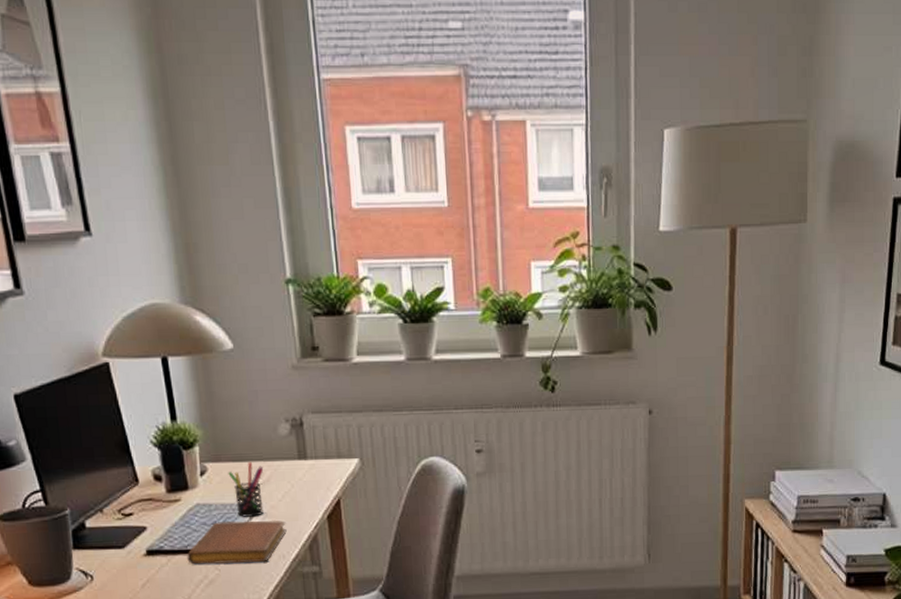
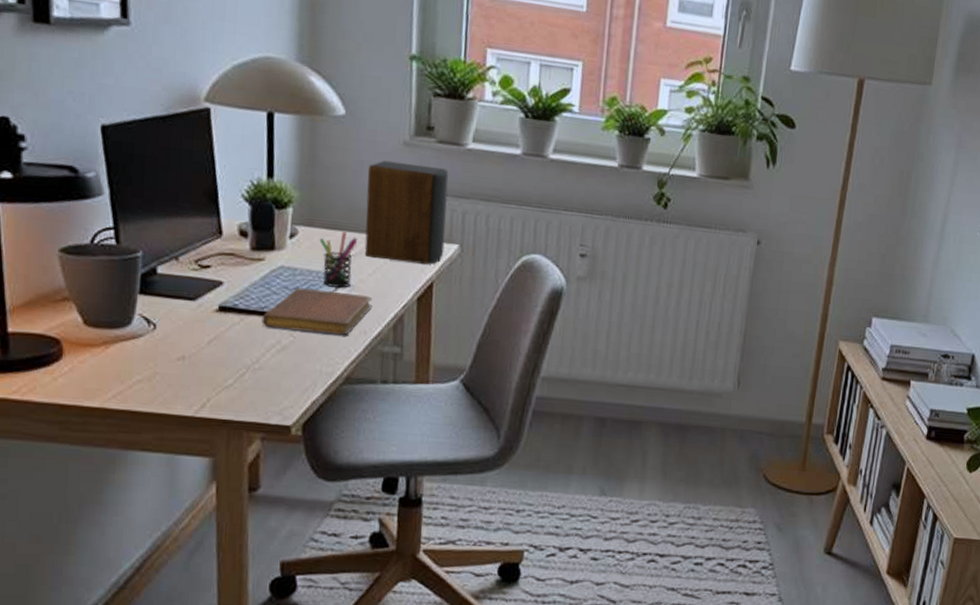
speaker: none [262,386,346,484] -> present [364,160,449,265]

